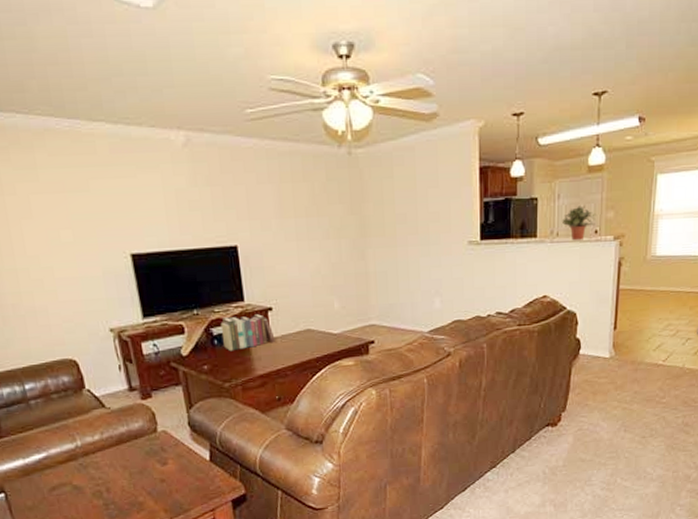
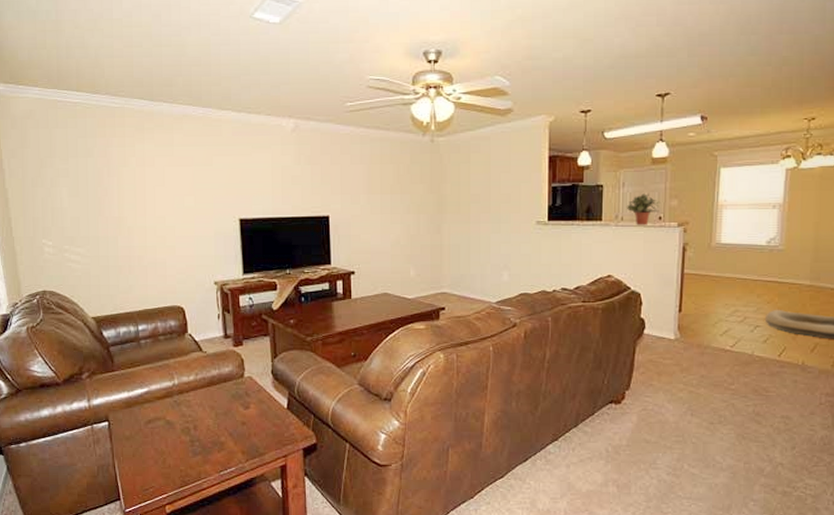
books: present [220,314,275,352] -> none [308,277,355,309]

